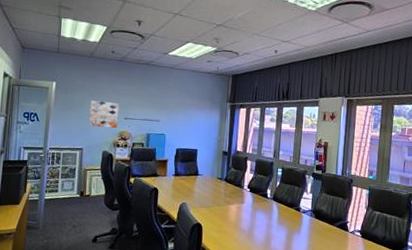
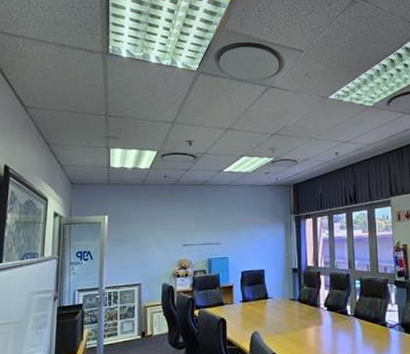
wall art: present [88,100,119,128] -> none [145,229,176,259]

